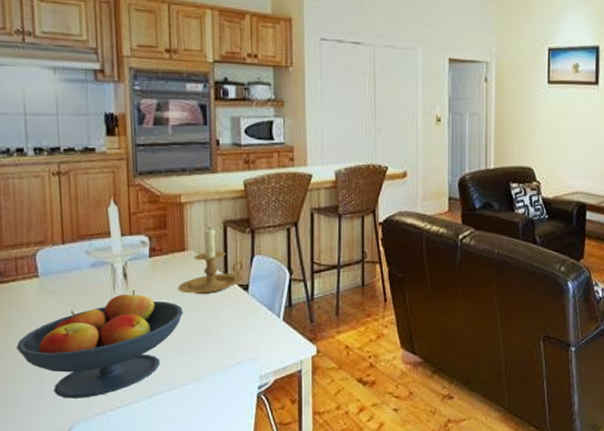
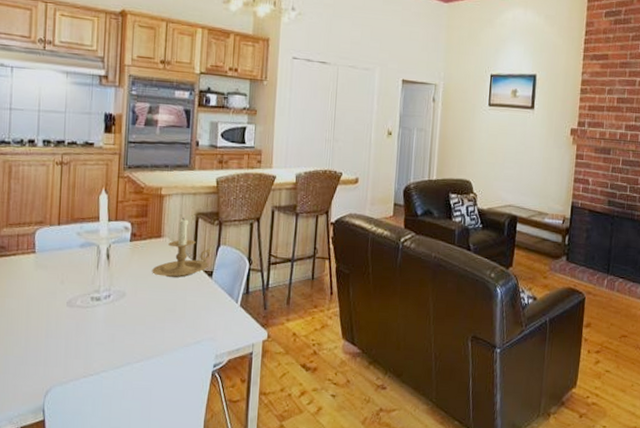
fruit bowl: present [16,290,183,399] -> none [10,269,155,364]

